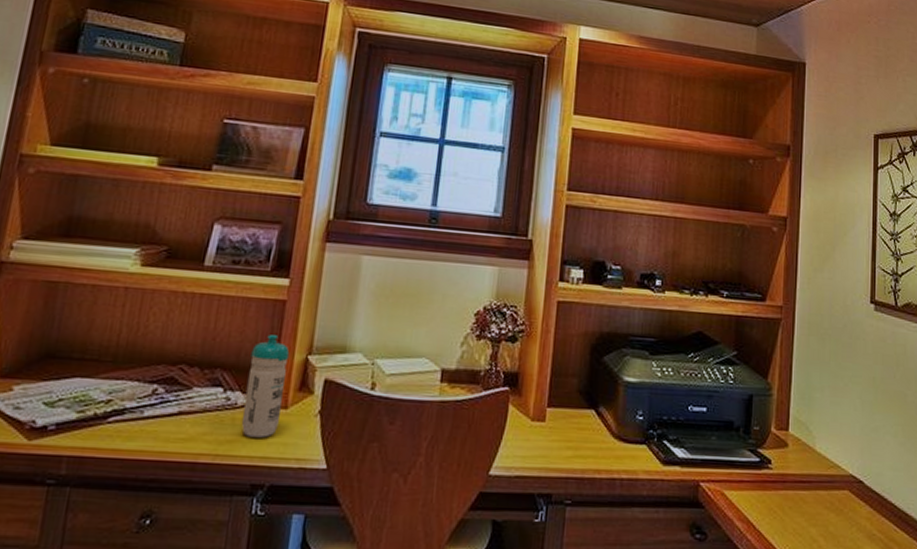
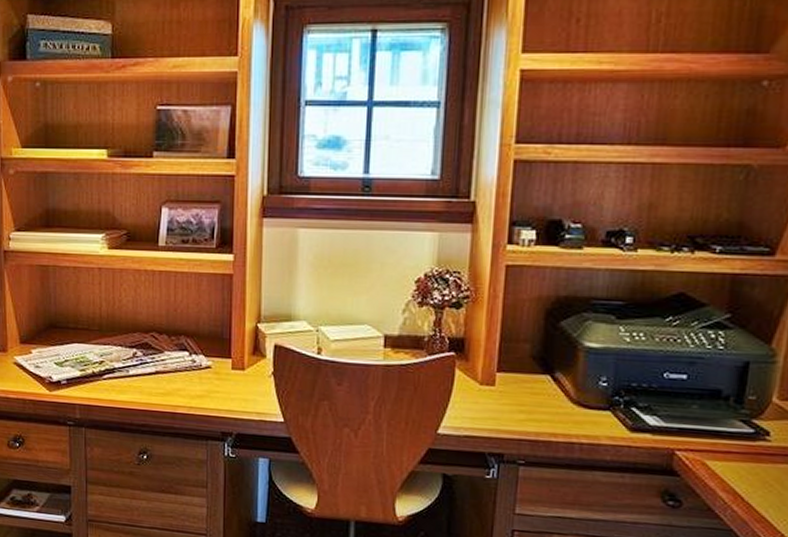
water bottle: present [241,335,290,438] -> none [207,306,241,394]

